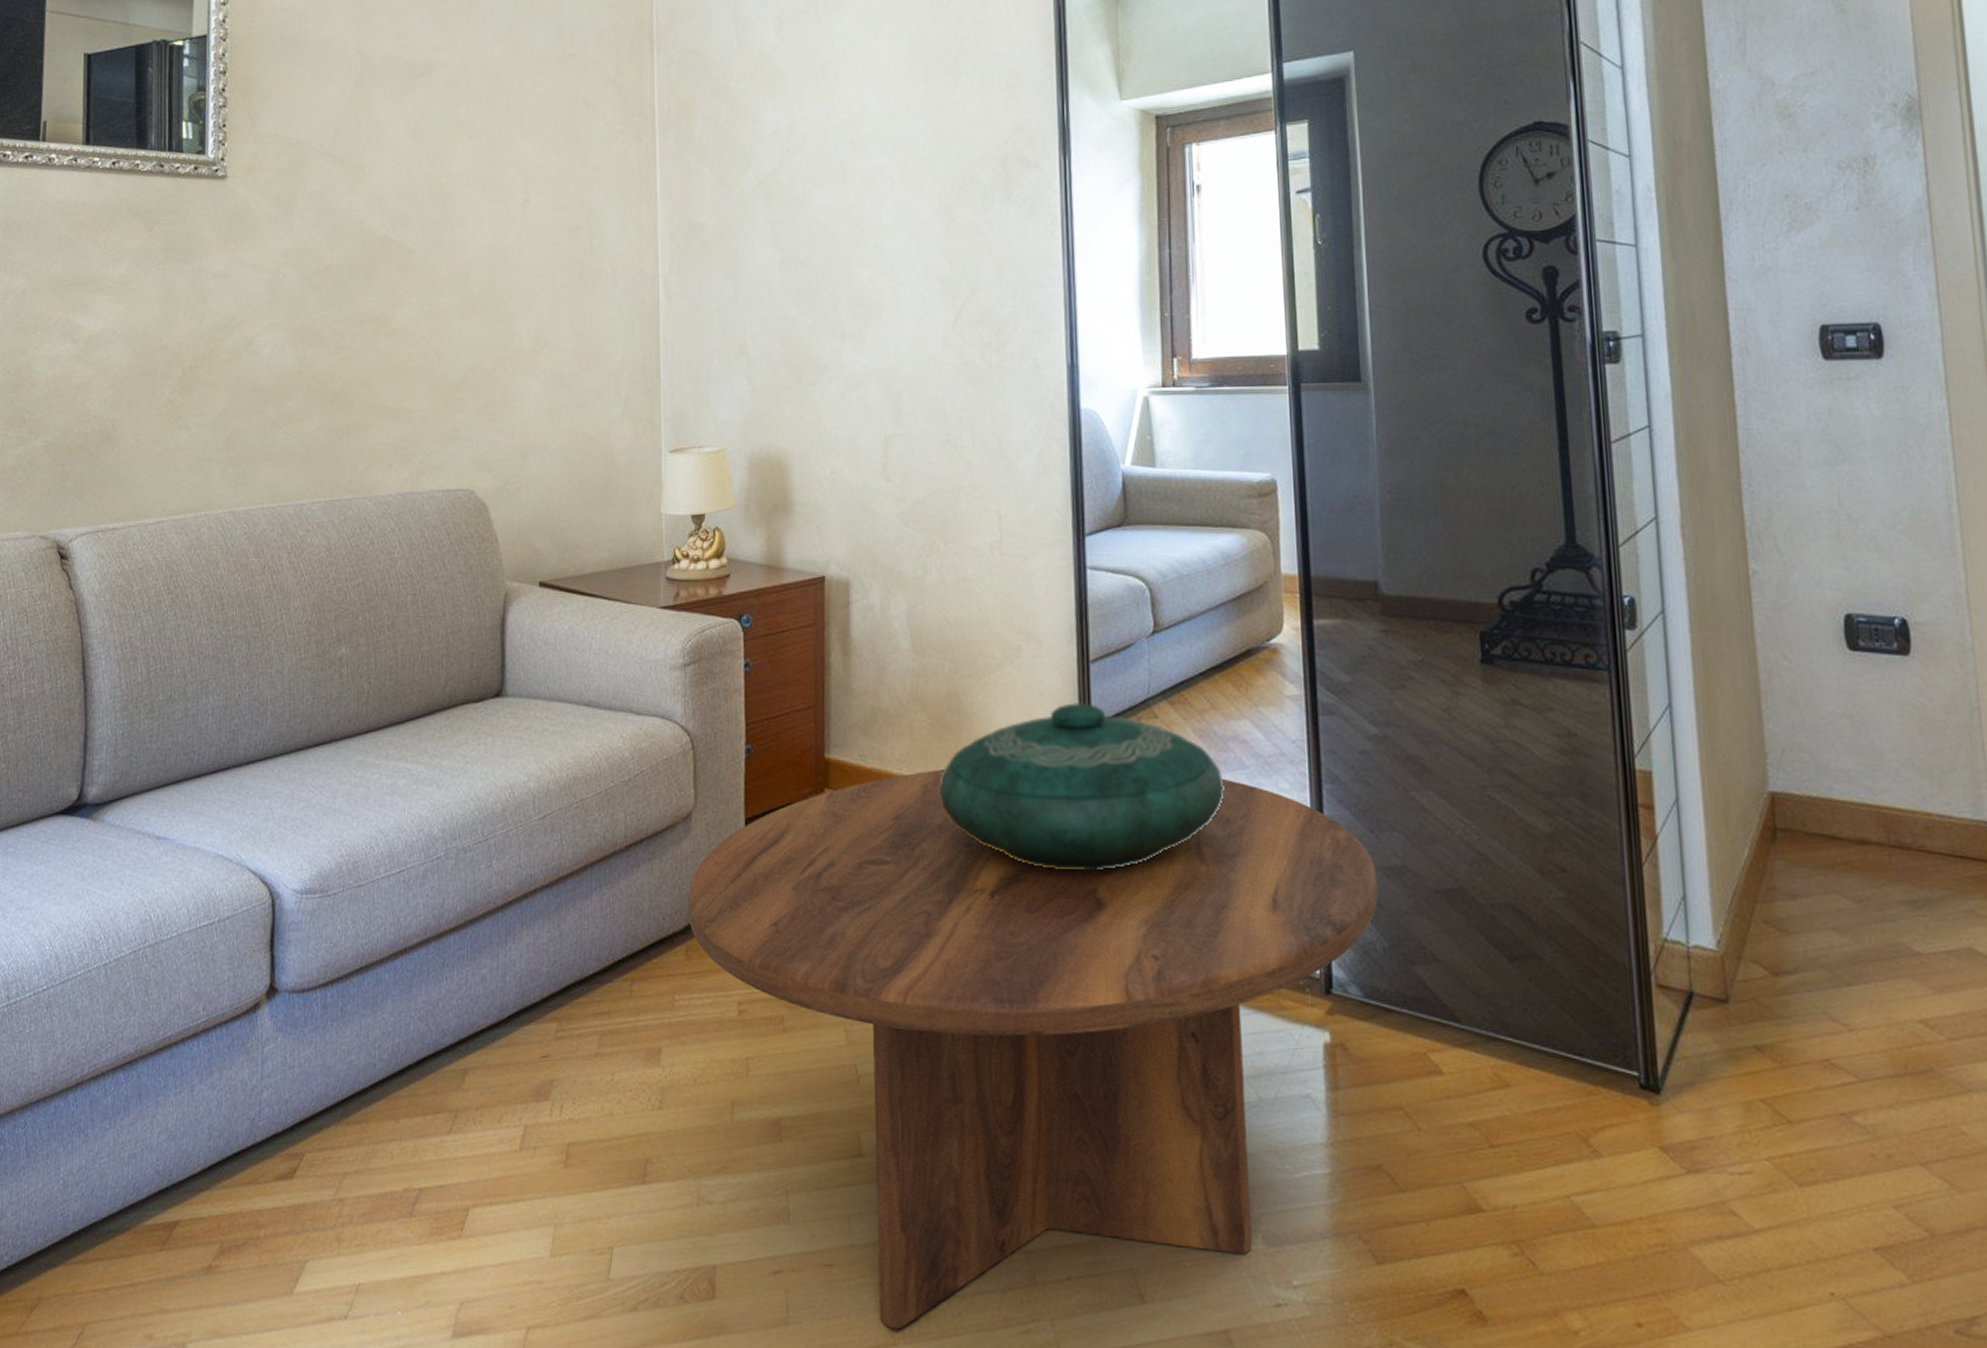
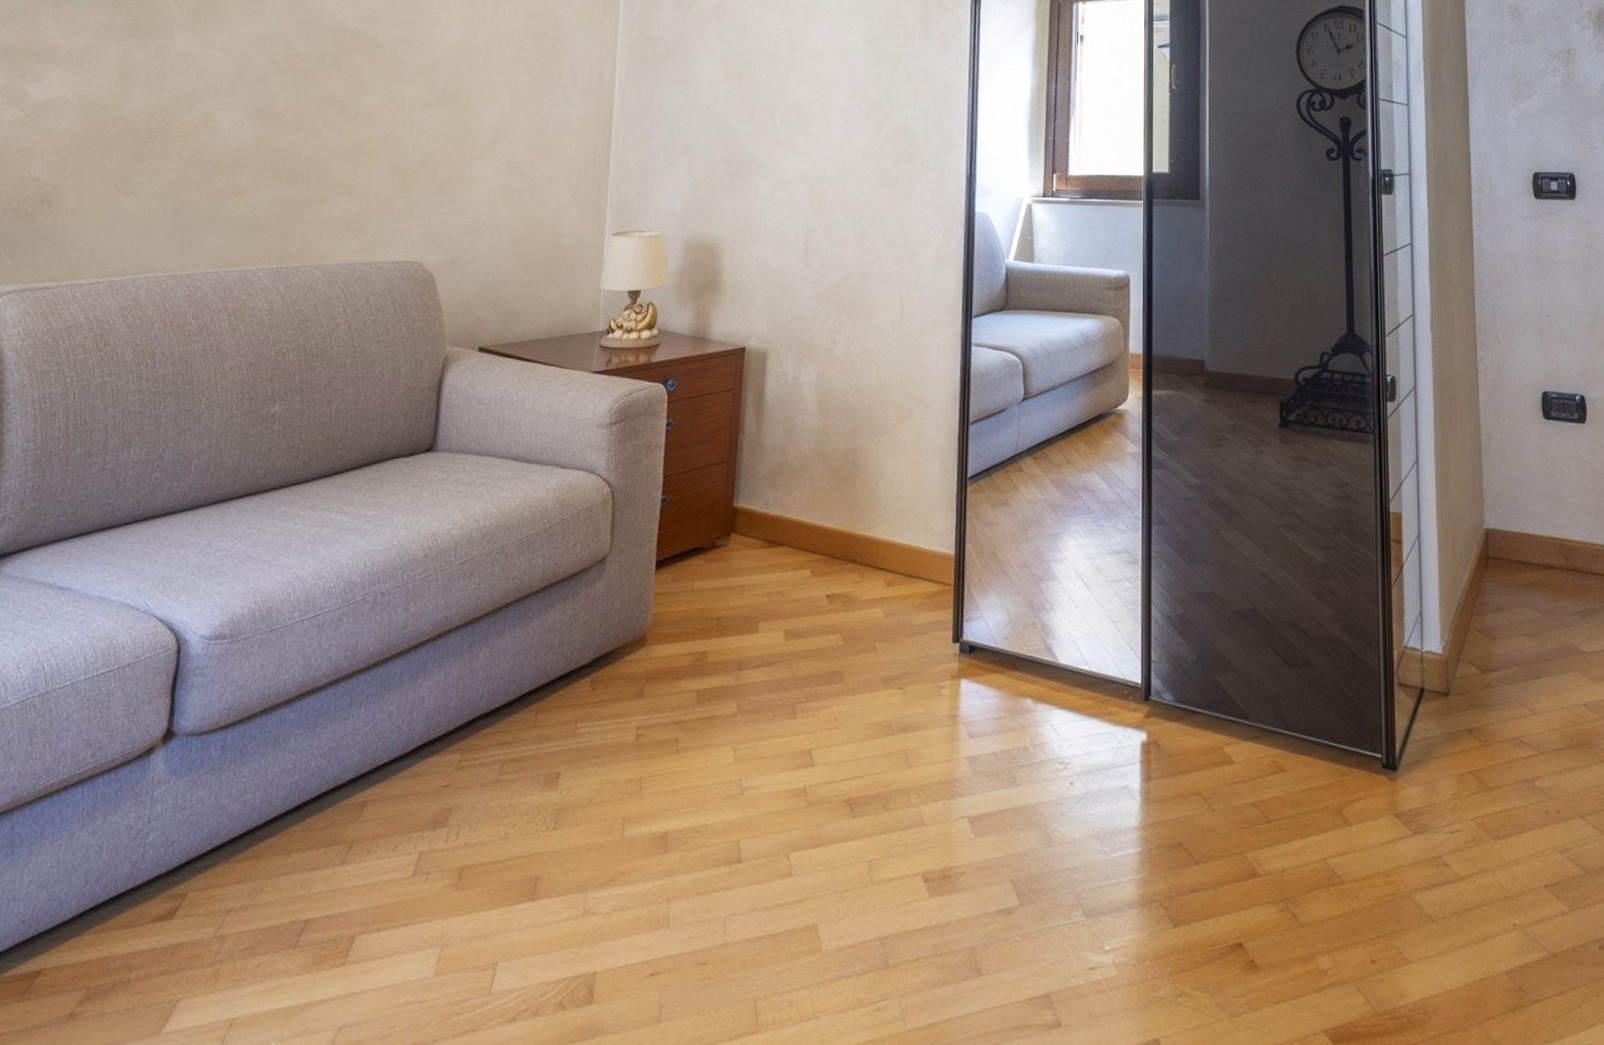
coffee table: present [687,770,1379,1330] -> none [595,516,1191,1018]
decorative bowl: present [939,703,1224,871] -> none [833,458,1073,602]

